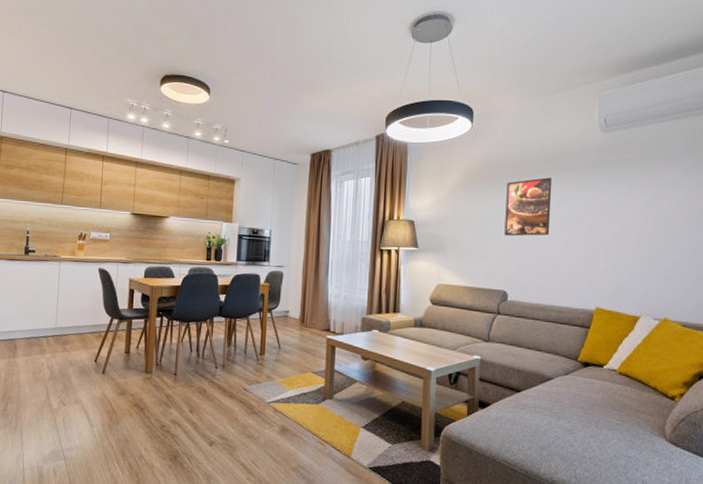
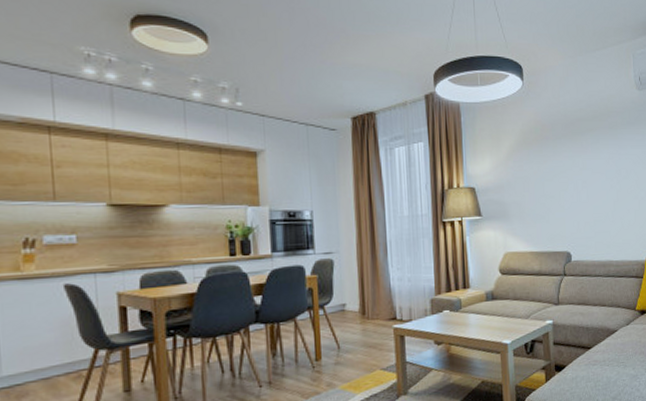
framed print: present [504,177,553,237] -> none [561,135,603,197]

